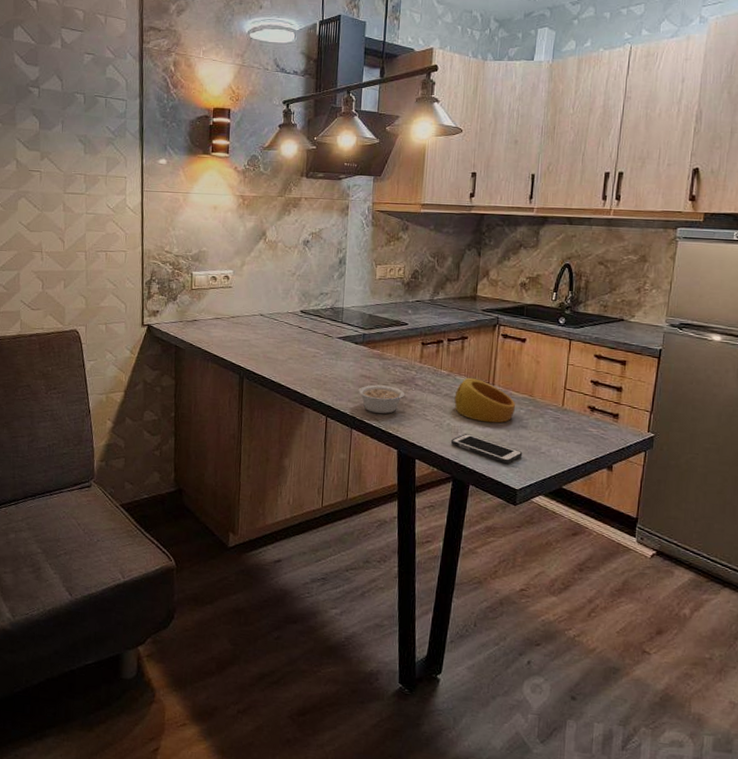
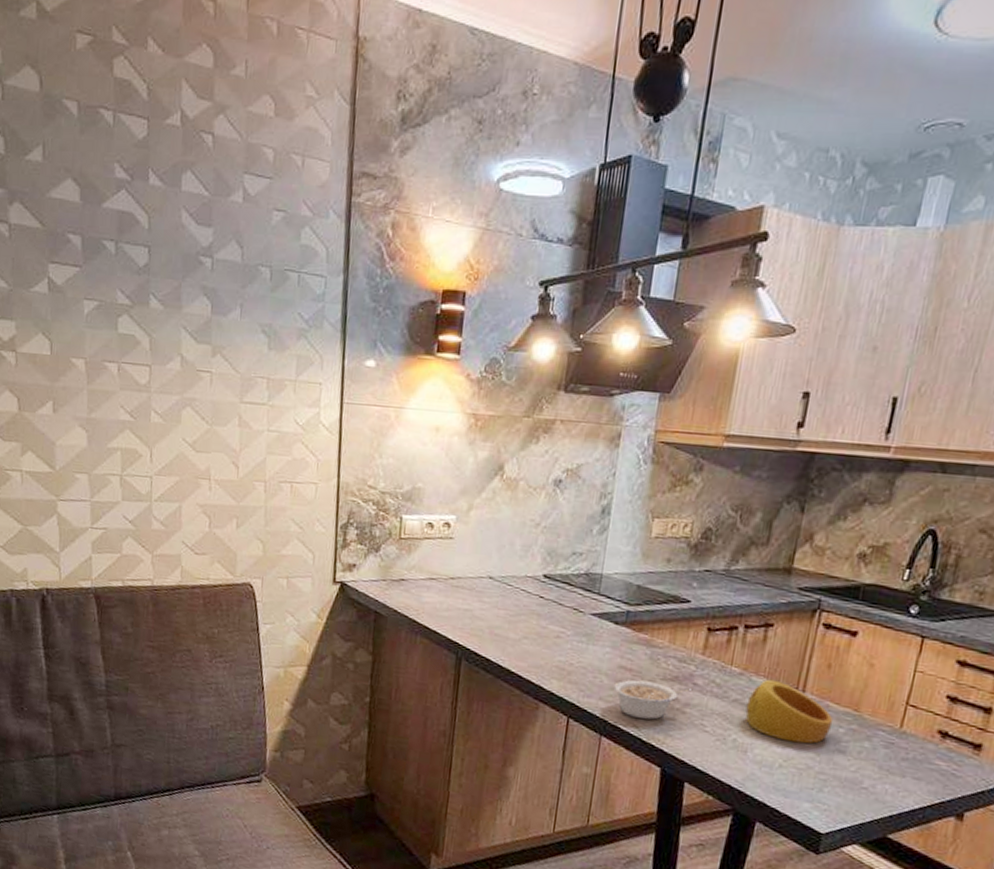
cell phone: present [450,434,523,464] -> none [735,754,836,799]

